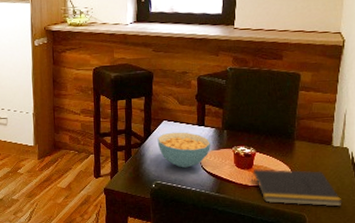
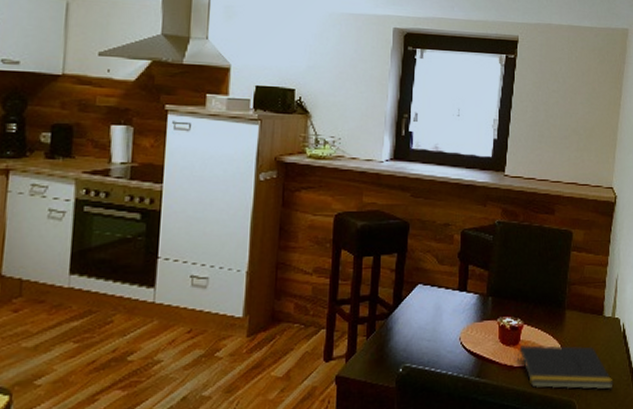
cereal bowl: present [157,132,211,168] -> none [409,299,474,346]

